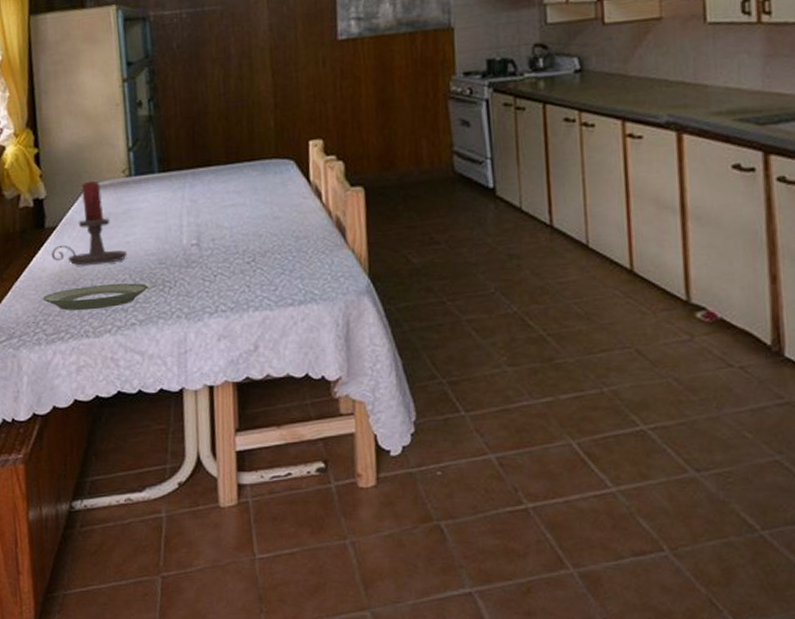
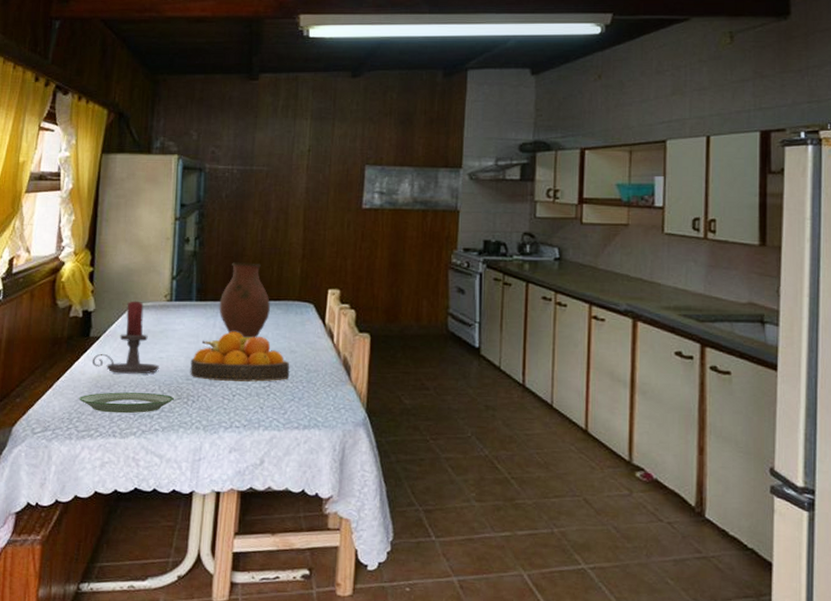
fruit bowl: none [161,202,276,262] -> present [190,331,290,382]
vase: none [185,120,245,210] -> present [219,262,270,339]

